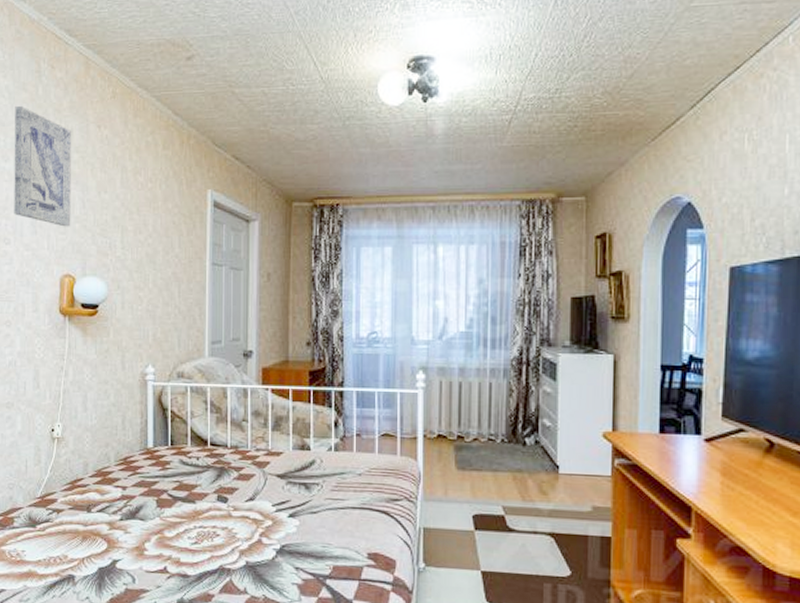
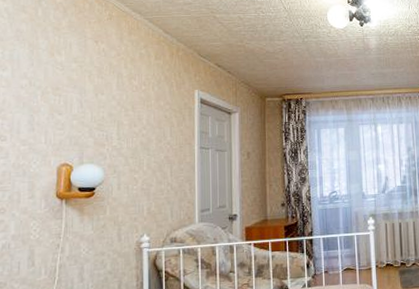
wall art: present [14,106,72,227] -> none [11,25,71,124]

